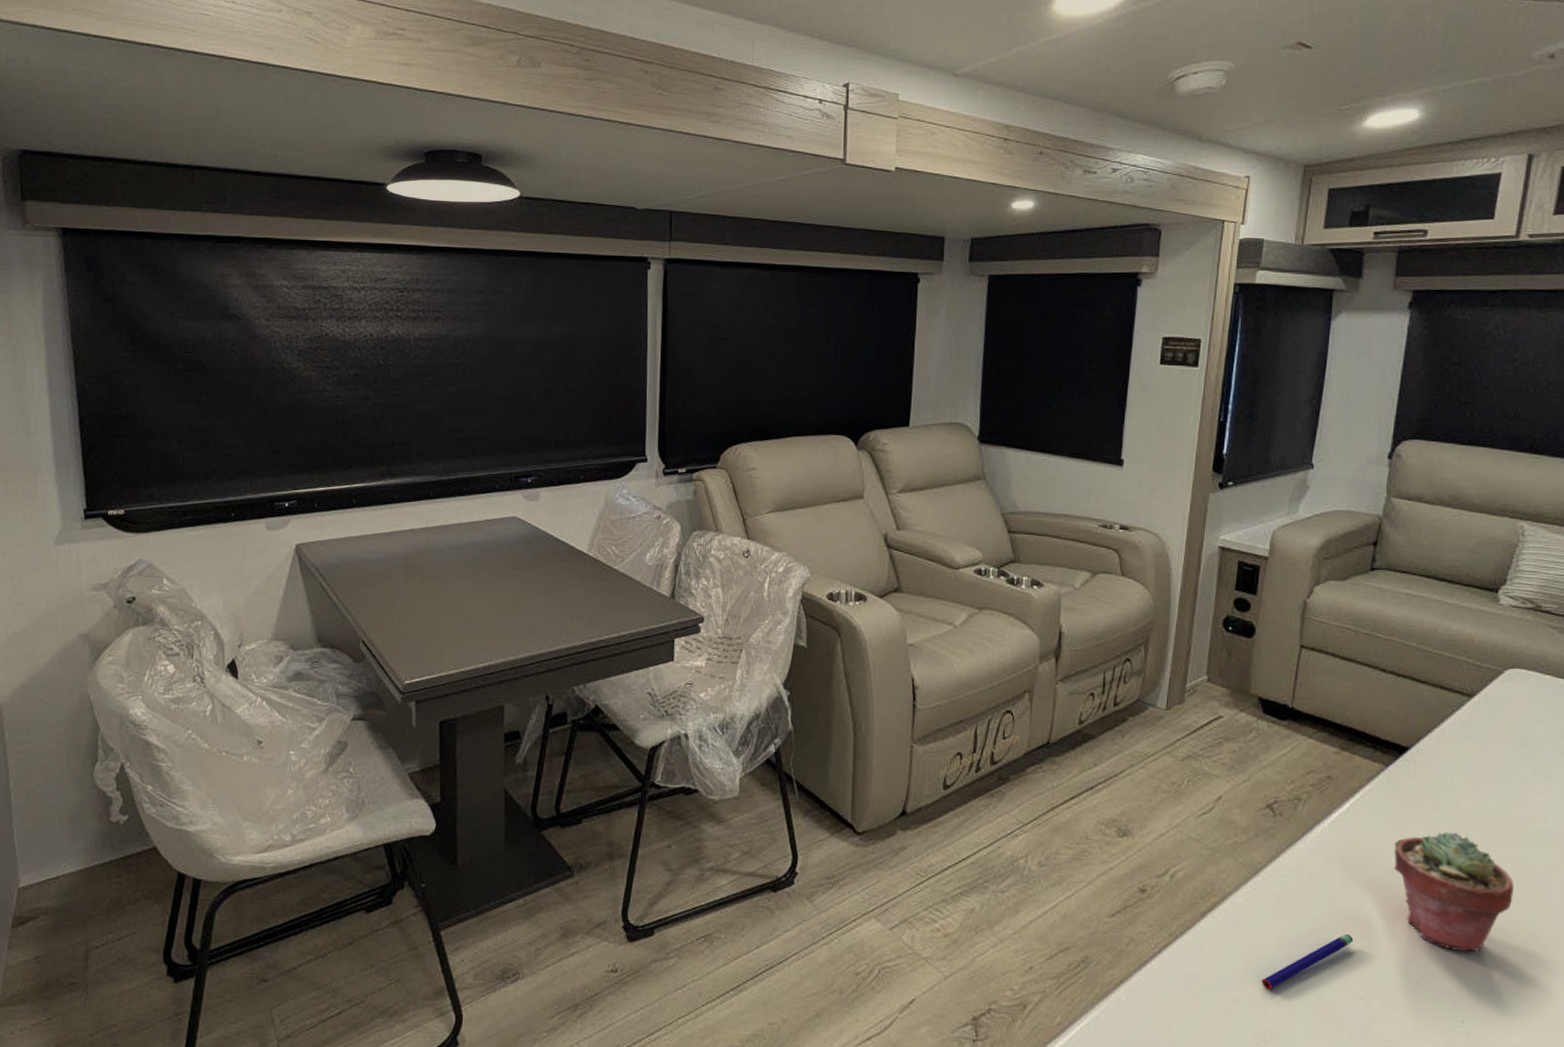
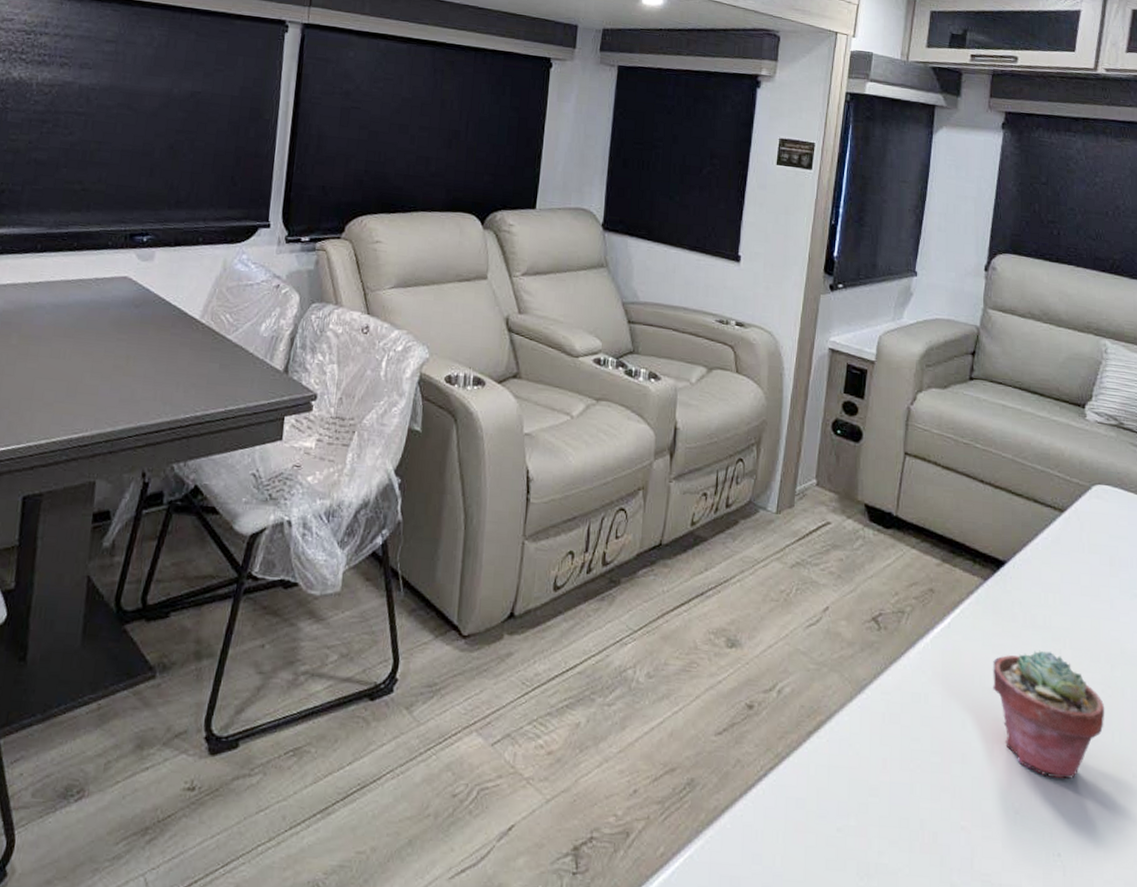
pen: present [1261,933,1354,990] -> none [866,757,955,818]

